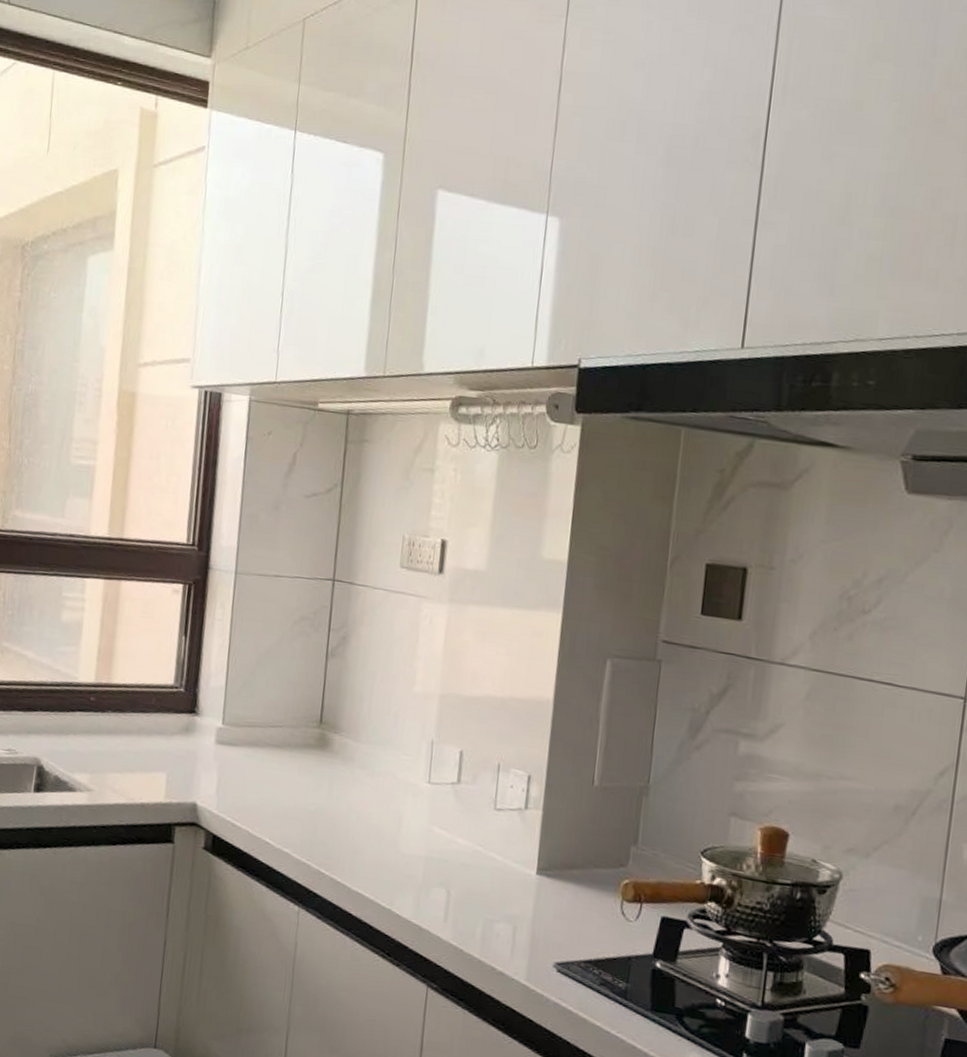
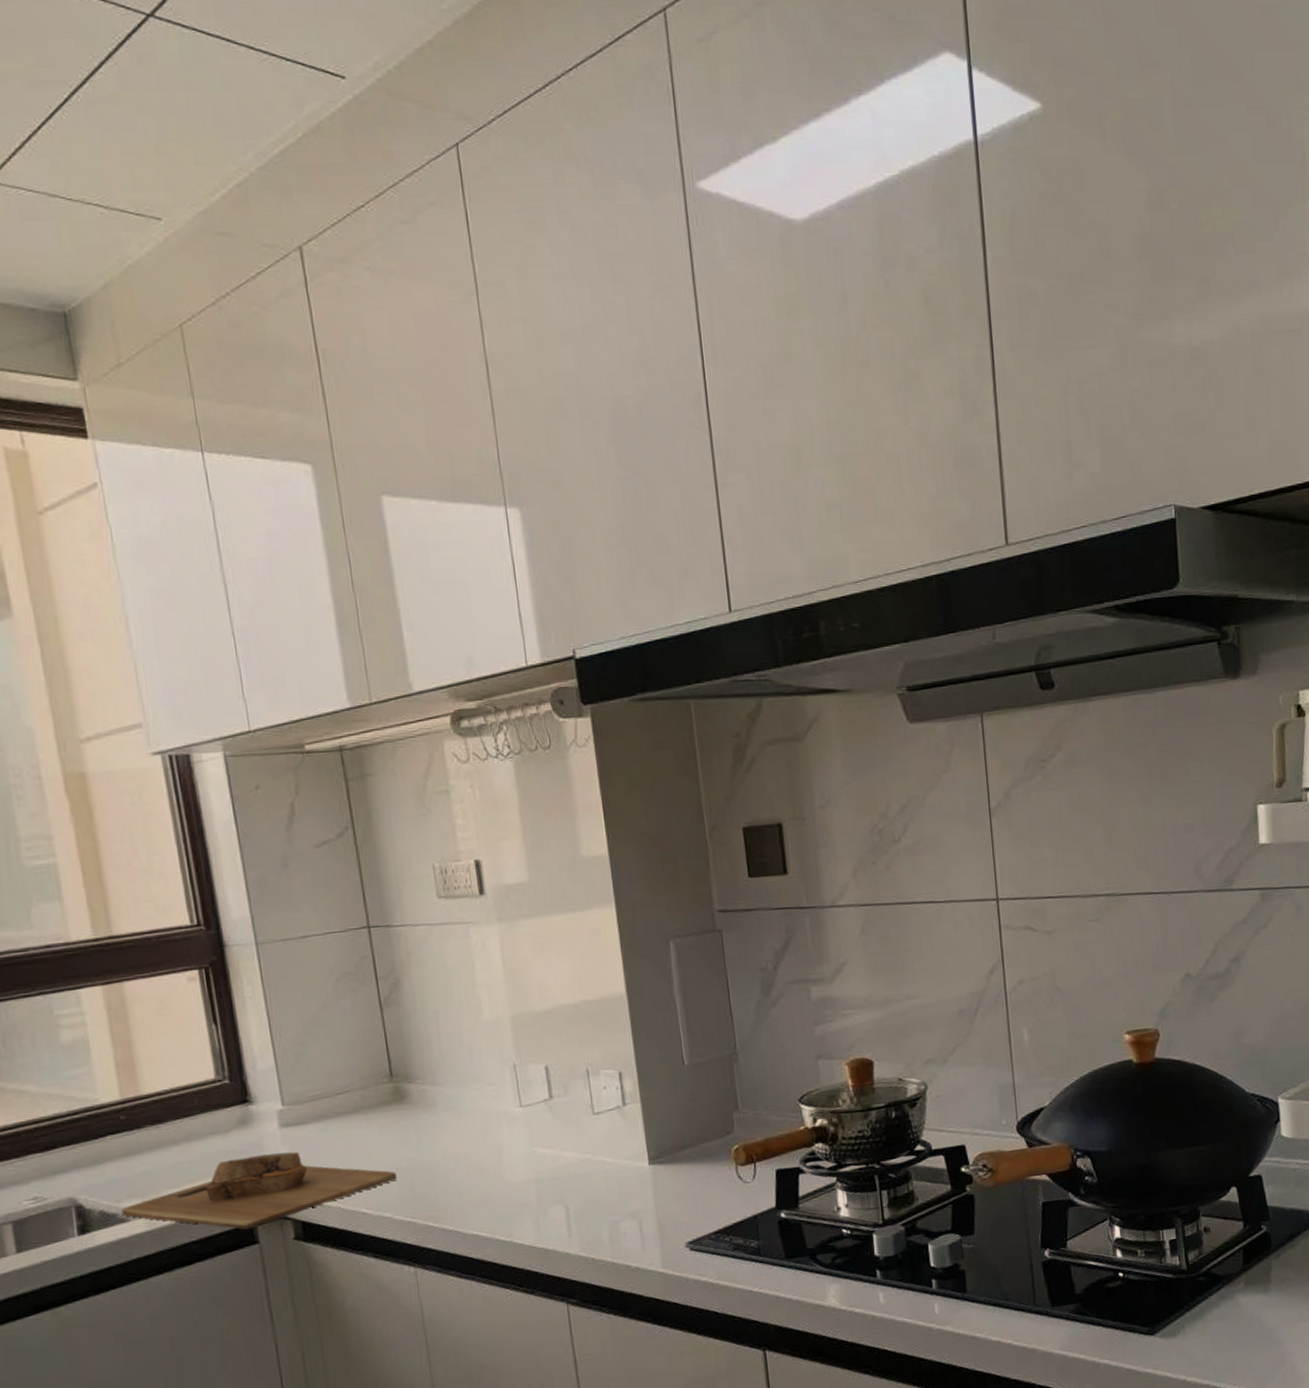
cutting board: none [71,760,304,829] -> present [121,1151,397,1230]

